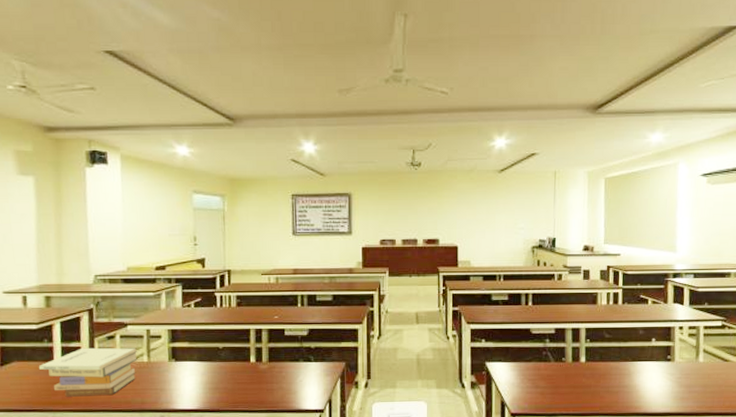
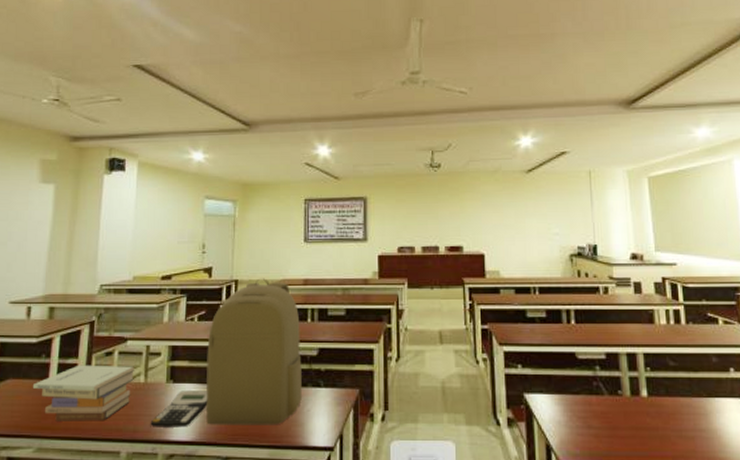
calculator: none [156,367,209,399] -> present [150,390,208,428]
backpack: none [205,268,295,395] -> present [205,278,302,425]

